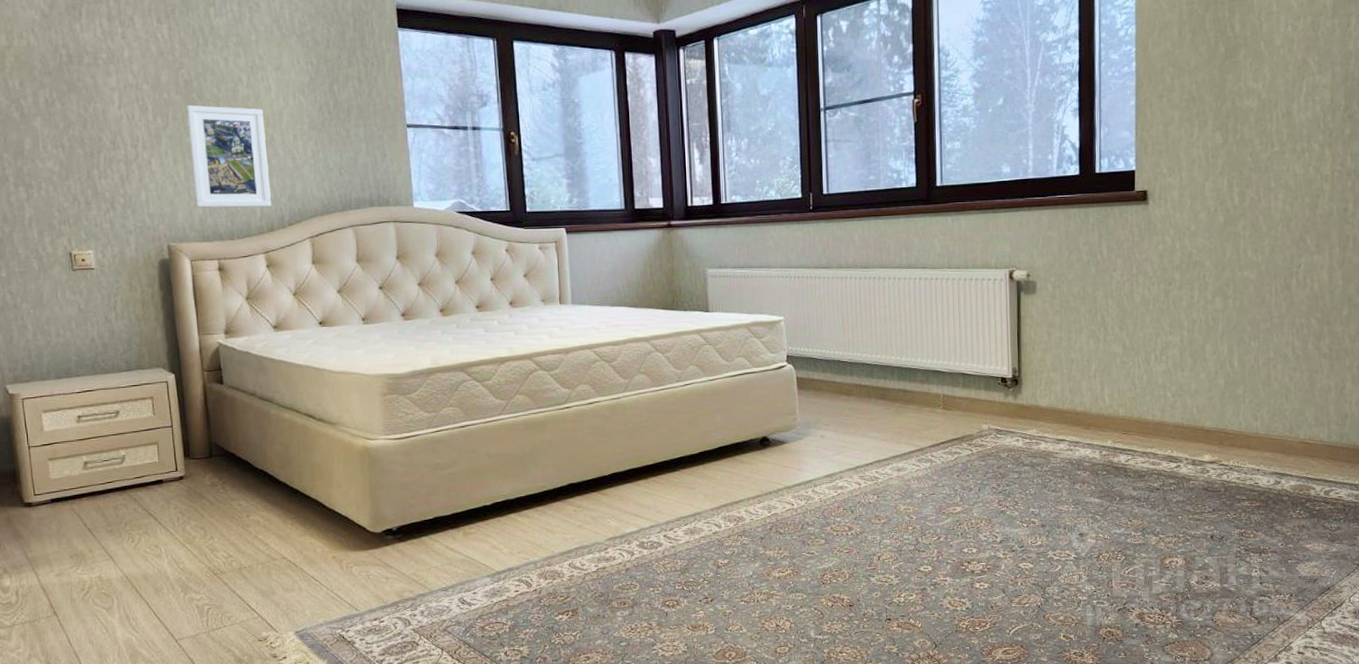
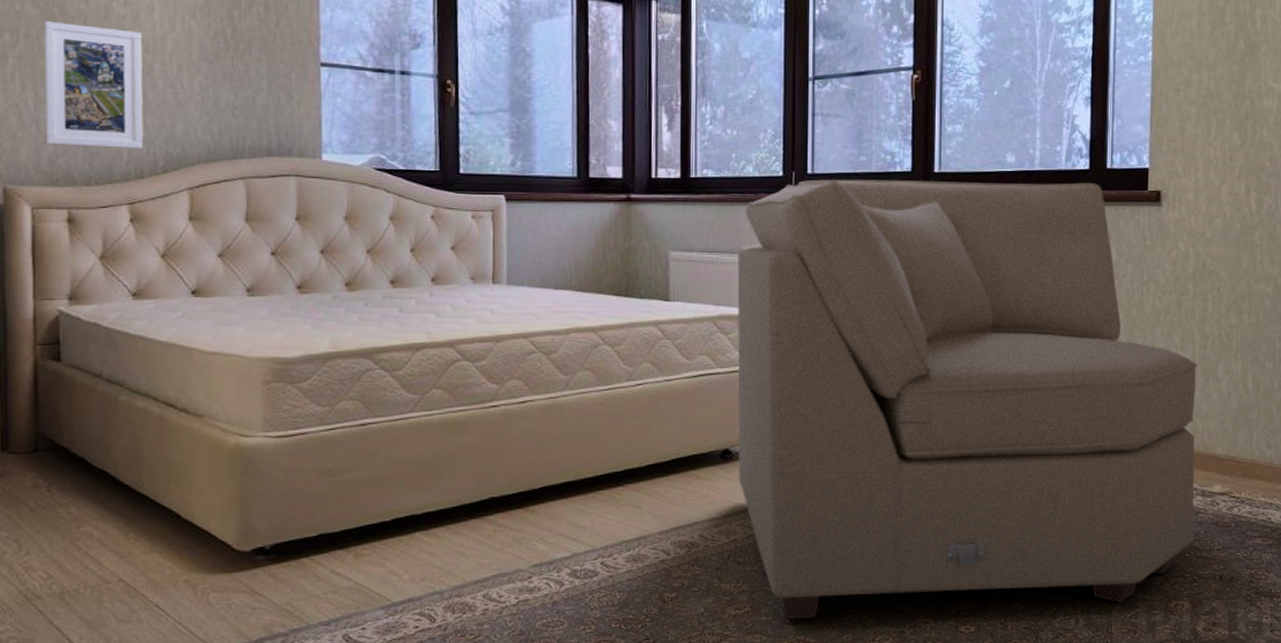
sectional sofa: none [765,187,1186,580] -> present [737,179,1198,619]

